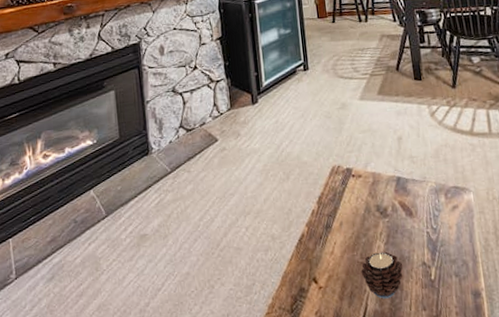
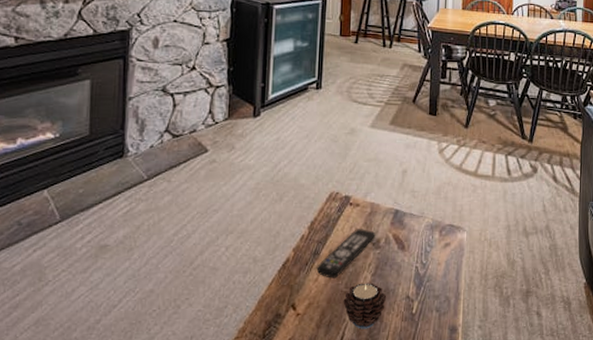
remote control: none [330,199,382,250] -> present [316,229,376,279]

